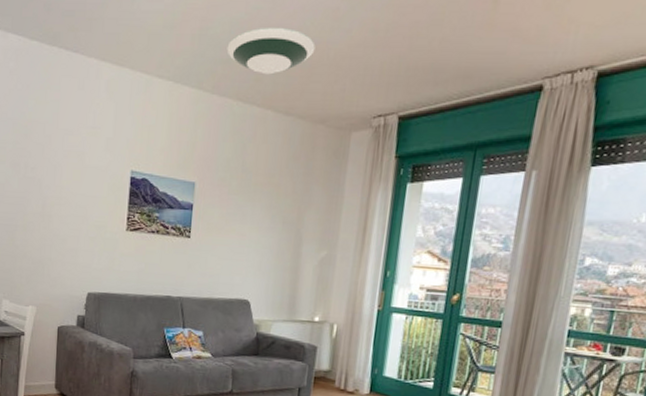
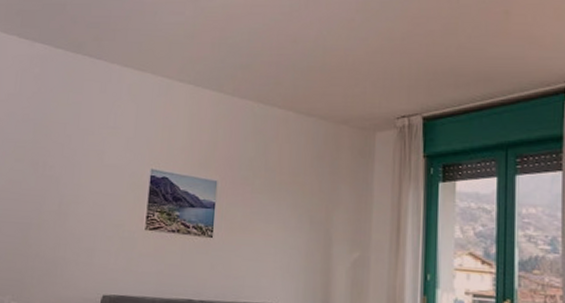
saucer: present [227,27,316,75] -> none [246,36,333,79]

